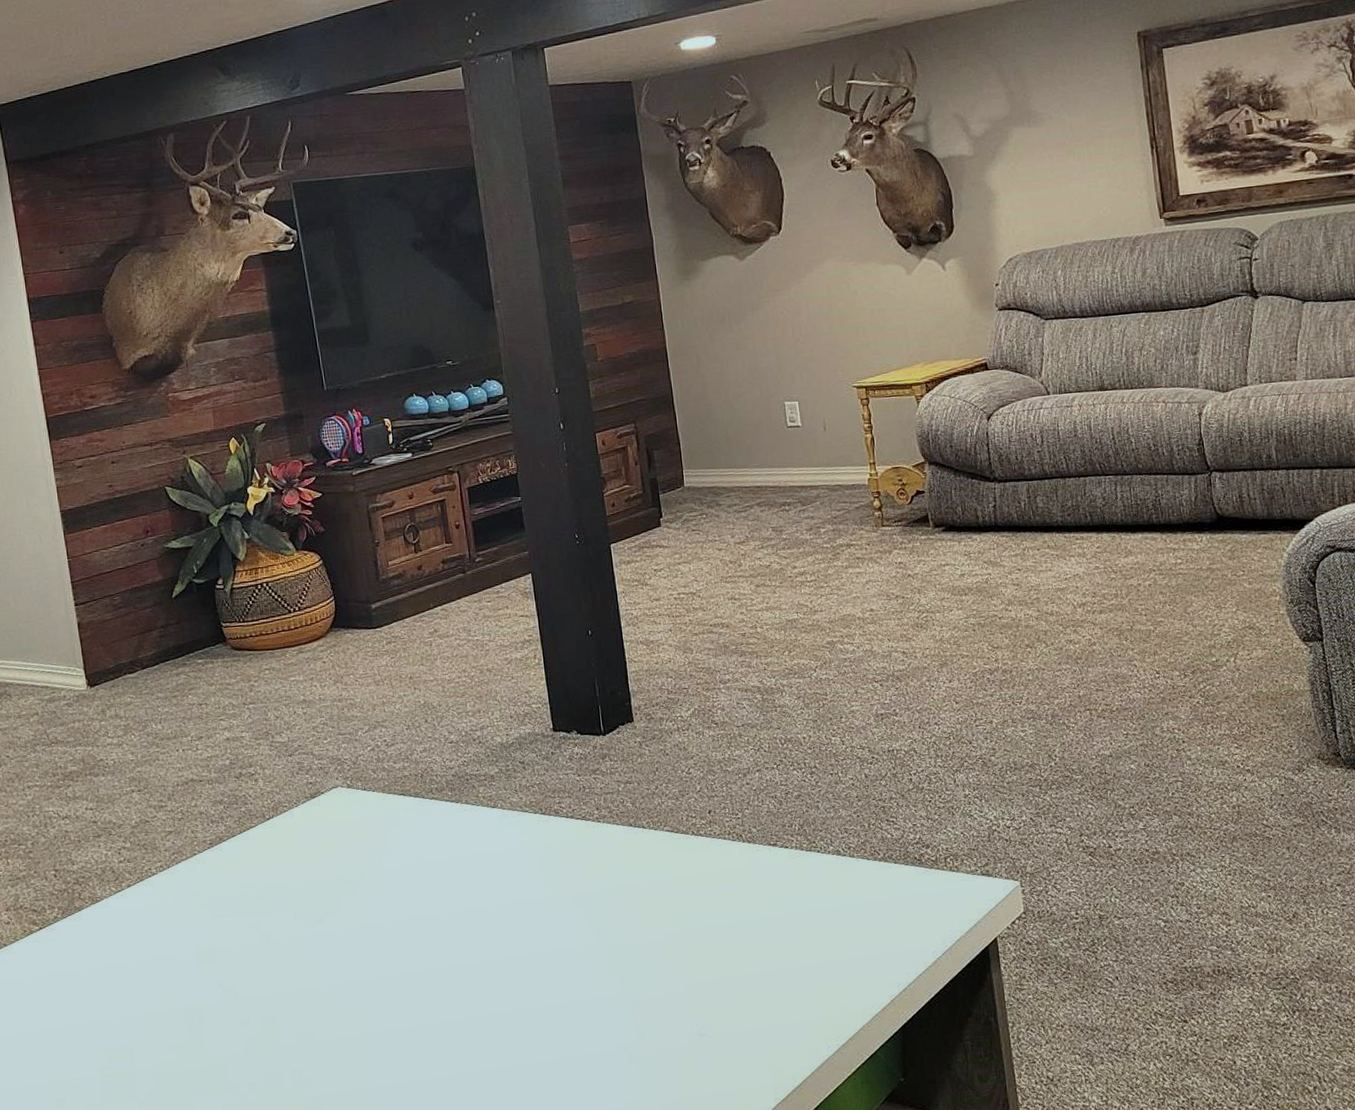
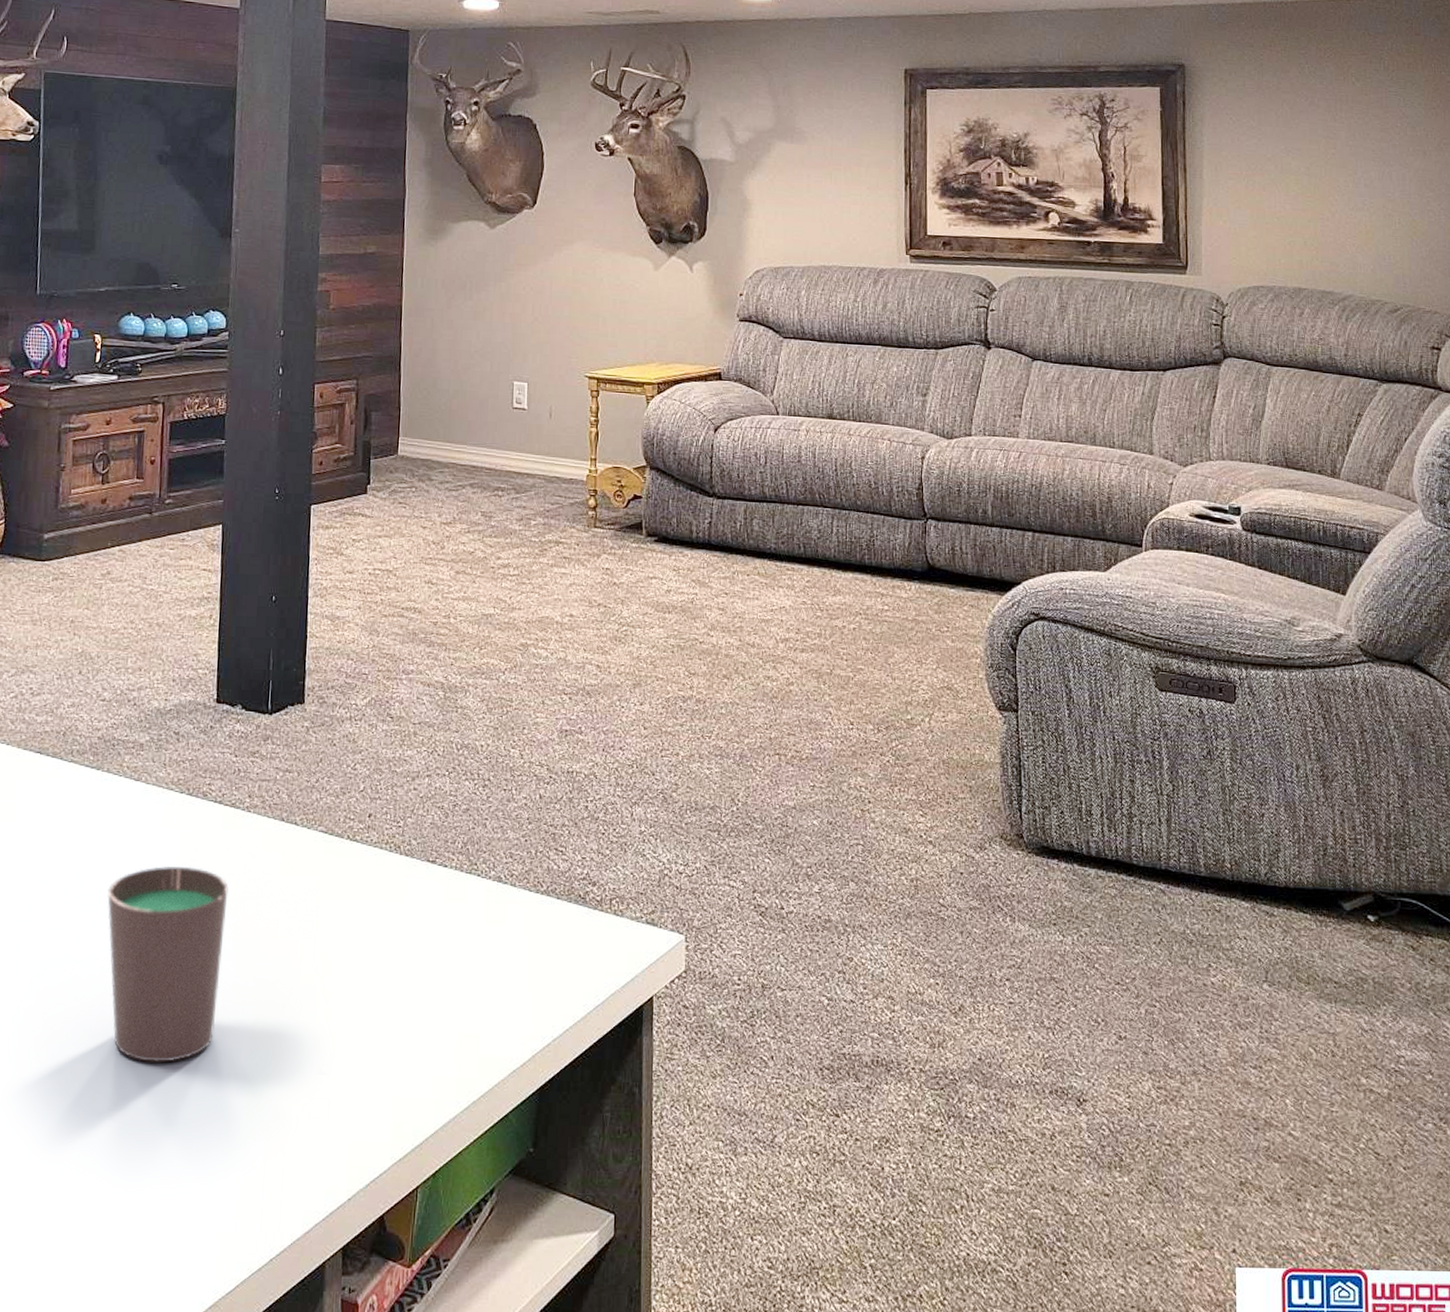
cup: none [485,875,600,1042] -> present [107,865,229,1062]

